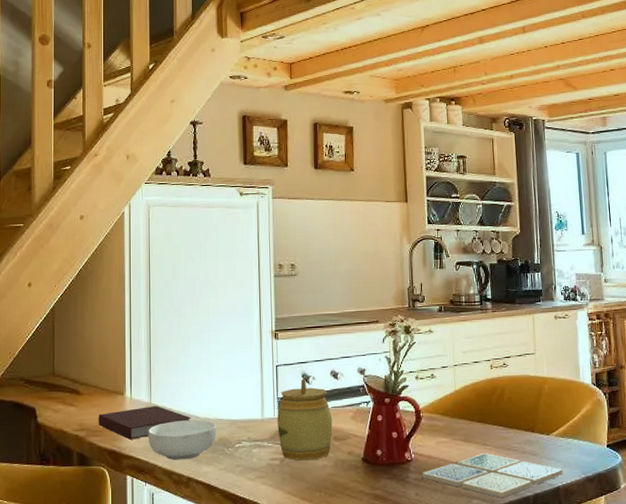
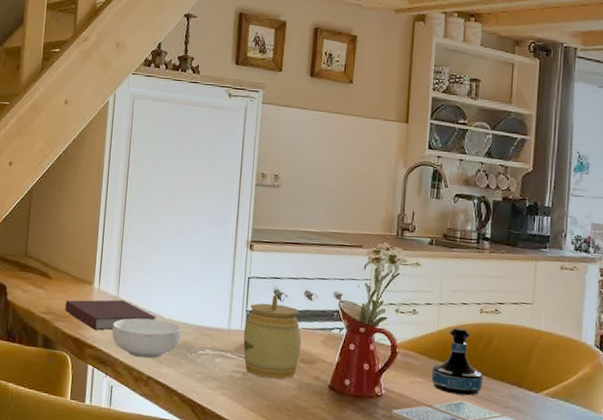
tequila bottle: none [454,385,501,448] -> present [432,327,484,396]

